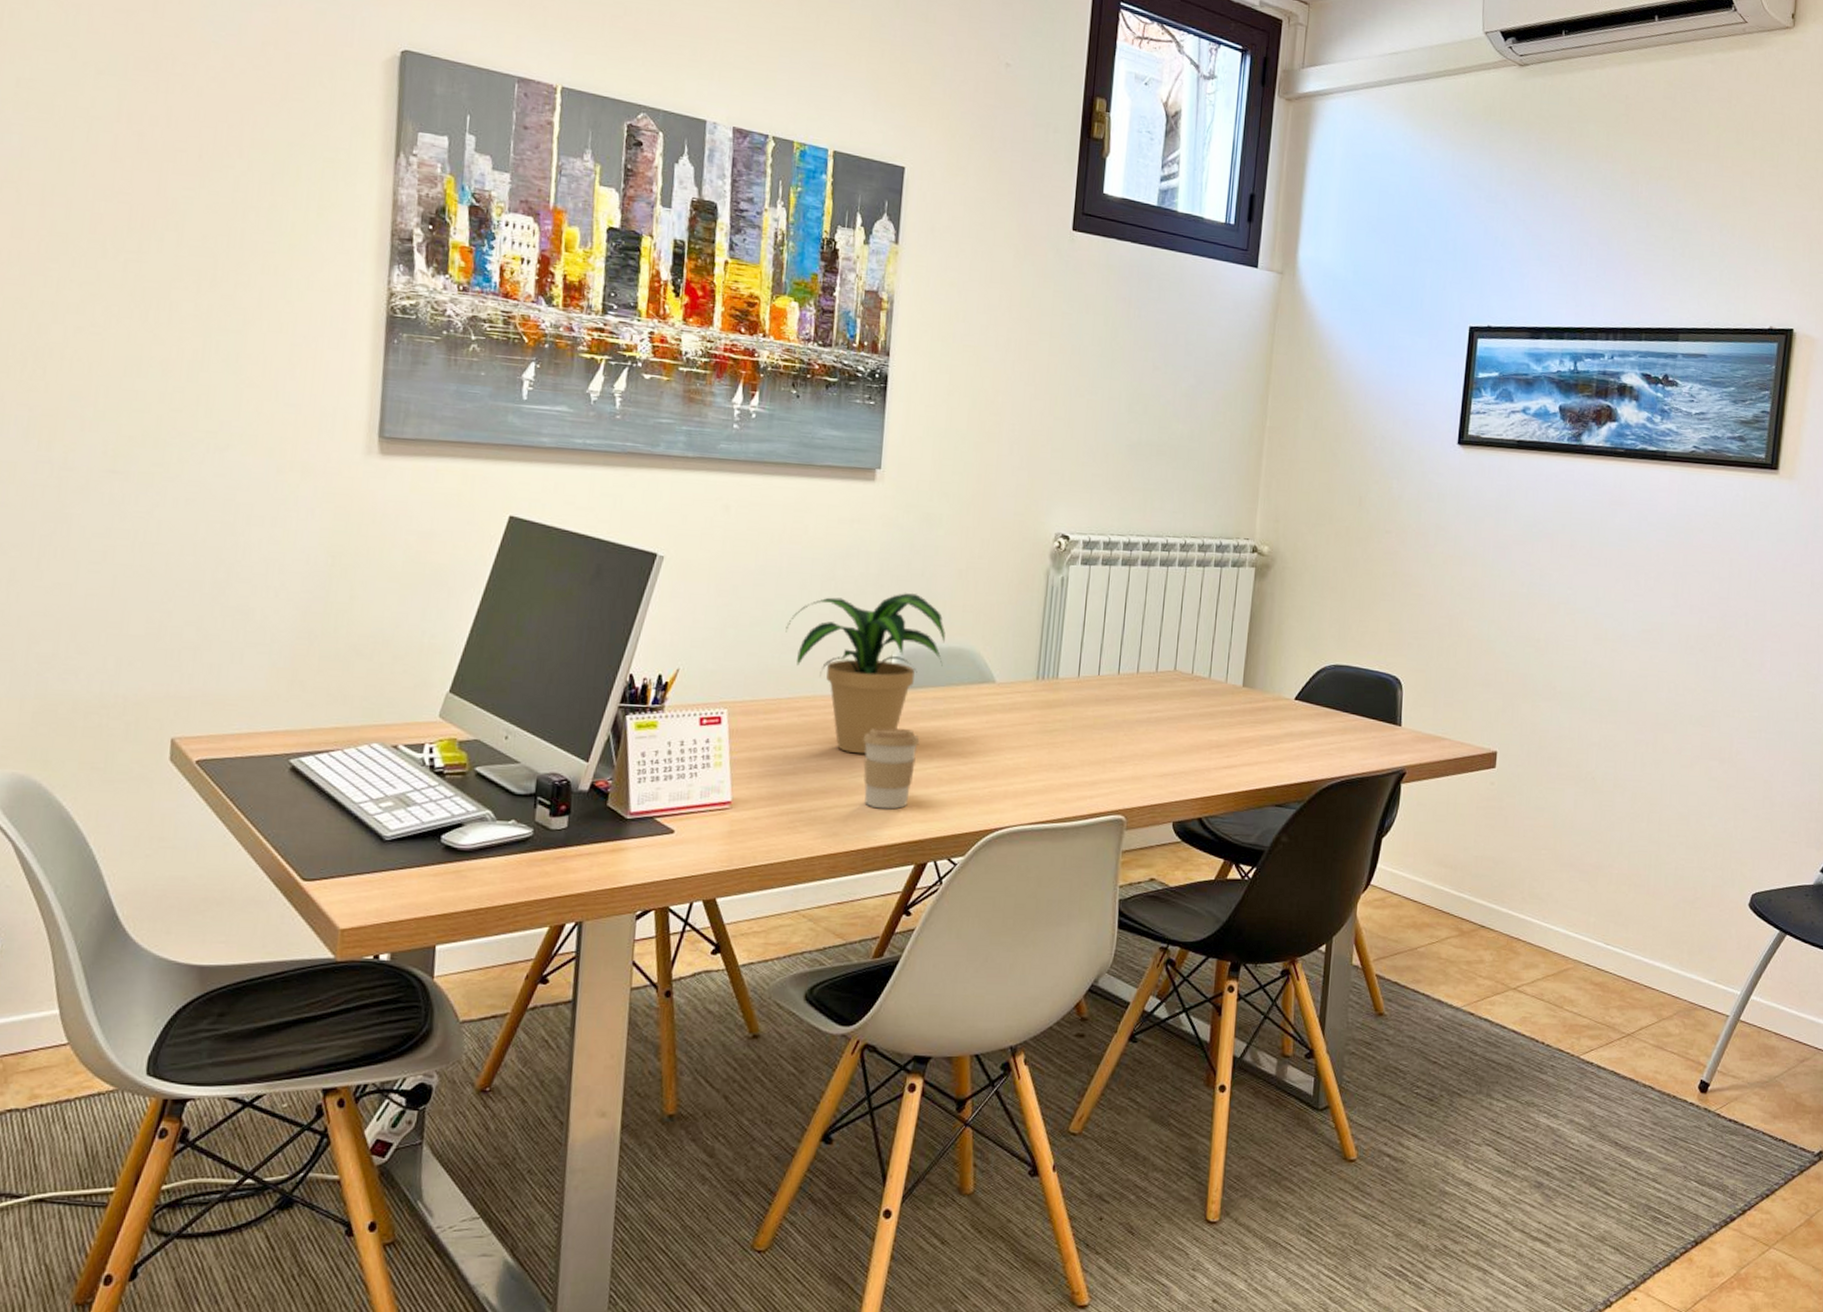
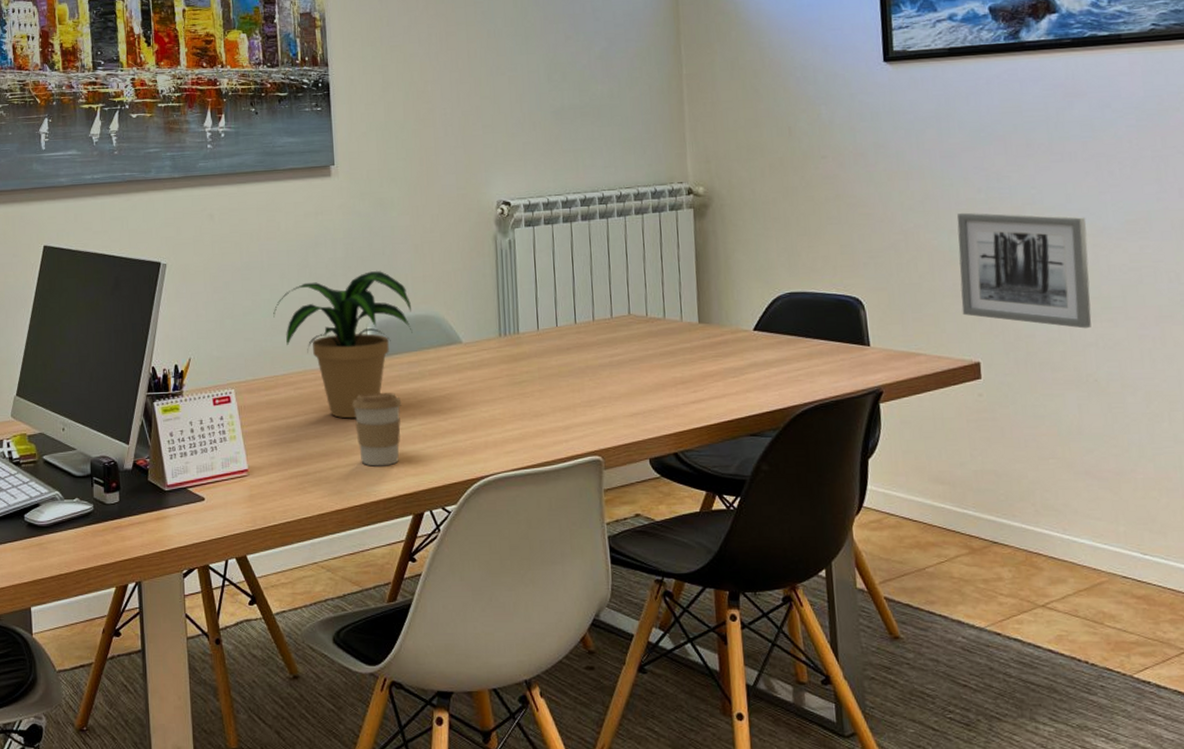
wall art: none [1489,604,1610,729] -> present [957,212,1092,329]

